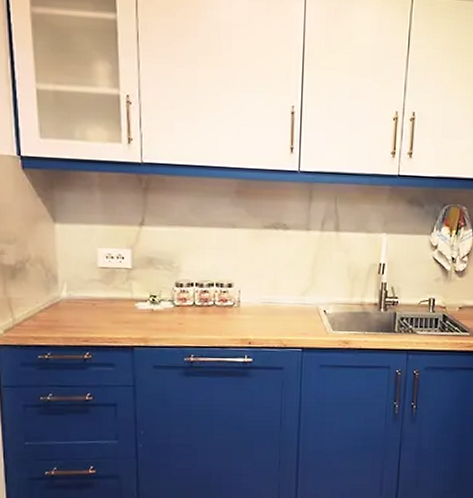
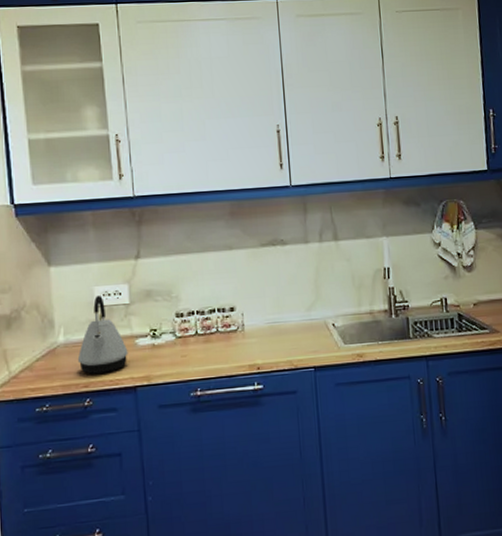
kettle: none [79,257,128,331] -> present [77,296,128,374]

